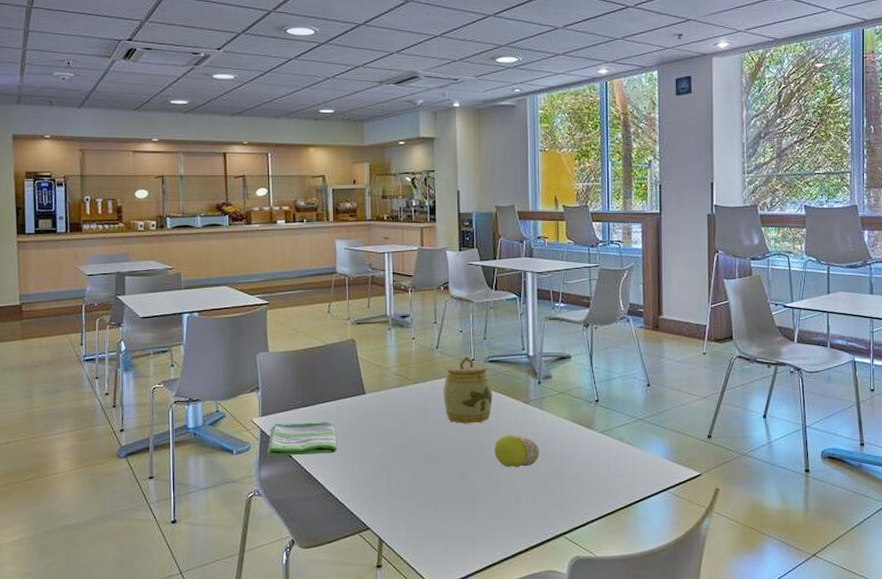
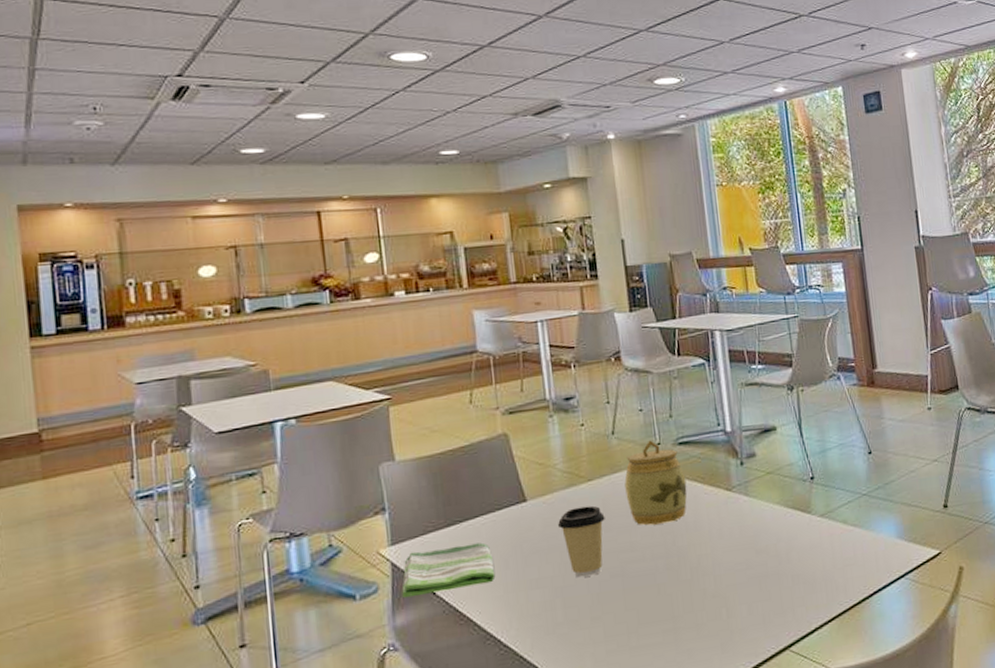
coffee cup: none [388,403,425,458] -> present [558,505,605,578]
fruit: present [494,434,540,467] -> none [694,531,751,573]

